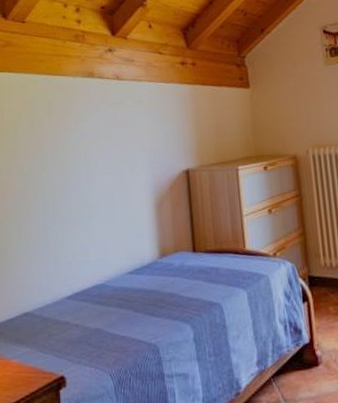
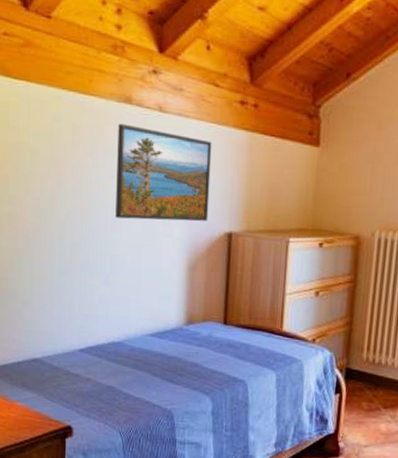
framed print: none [84,93,168,172] -> present [115,123,212,222]

